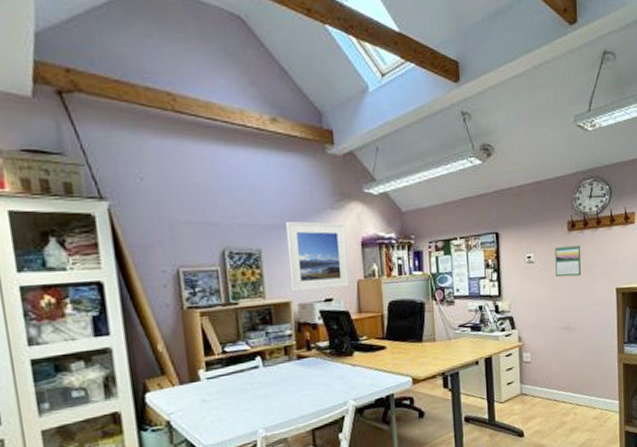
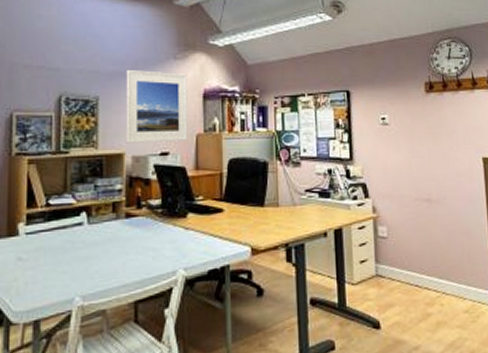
calendar: present [555,245,582,277] -> none [412,107,443,142]

